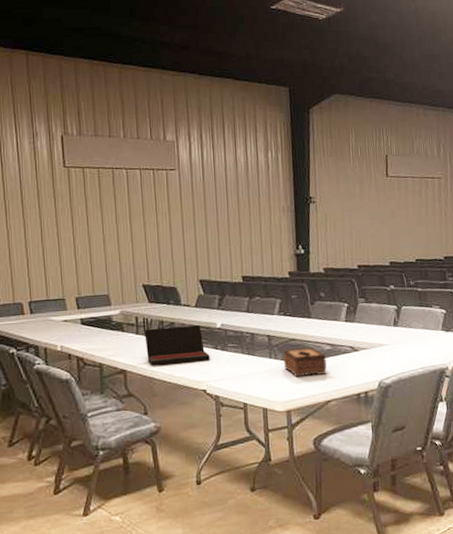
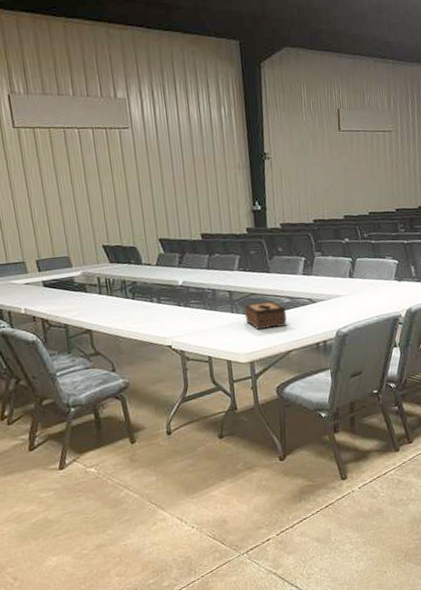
laptop: present [144,325,210,367] -> none [107,283,174,325]

